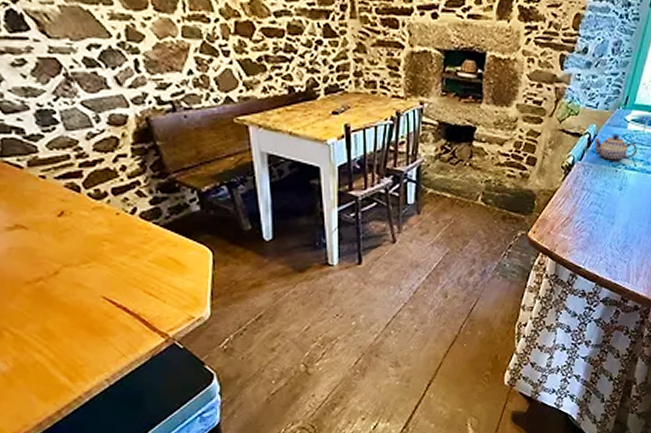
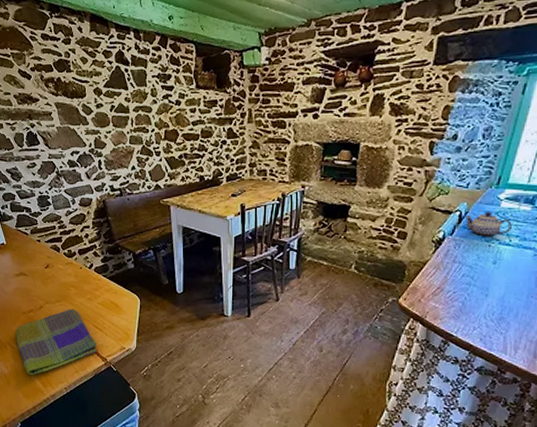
dish towel: none [14,270,153,370] -> present [15,308,97,376]

